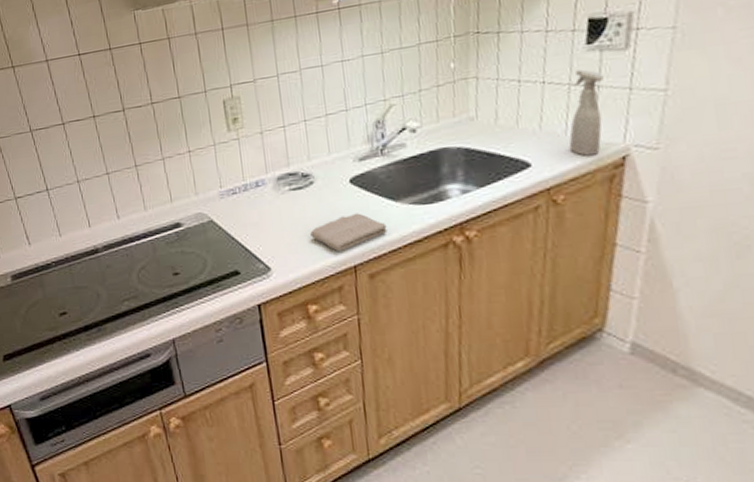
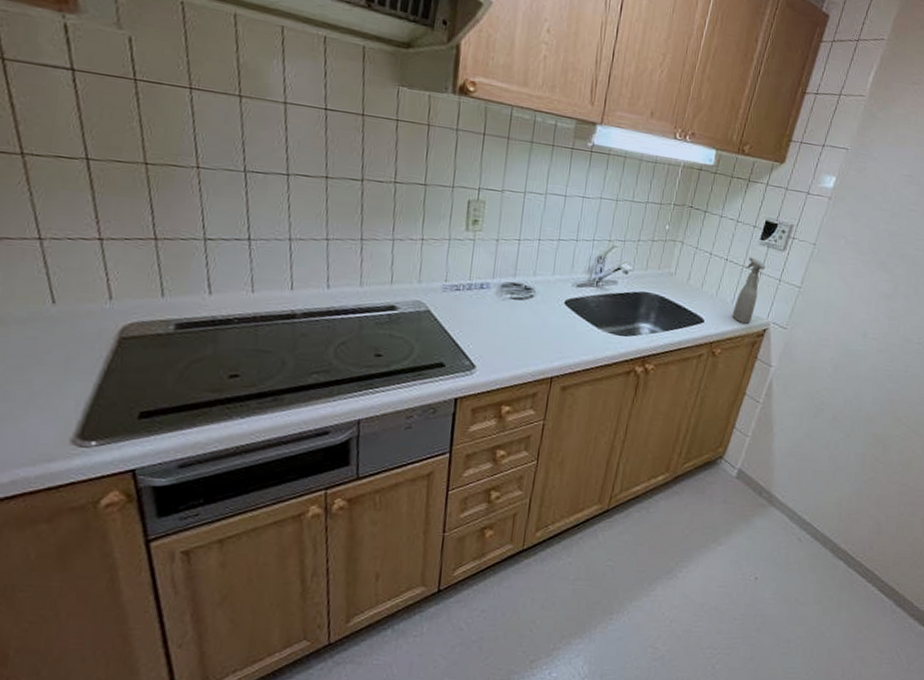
washcloth: present [310,213,387,252] -> none [519,331,586,363]

